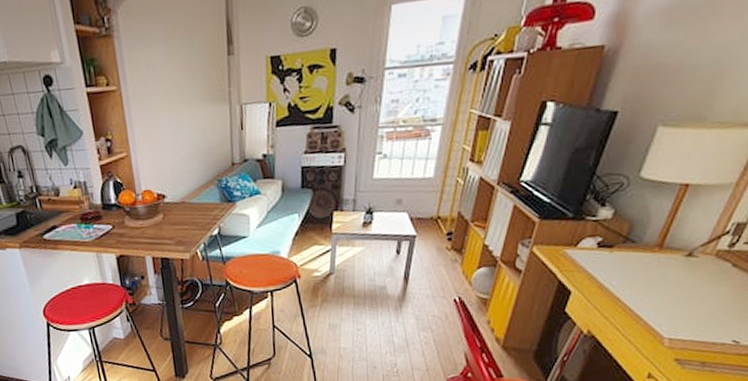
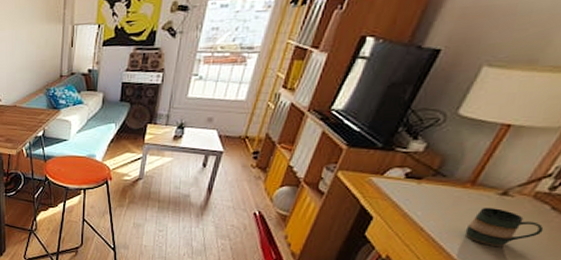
mug: none [658,270,728,310] -> present [464,207,544,246]

